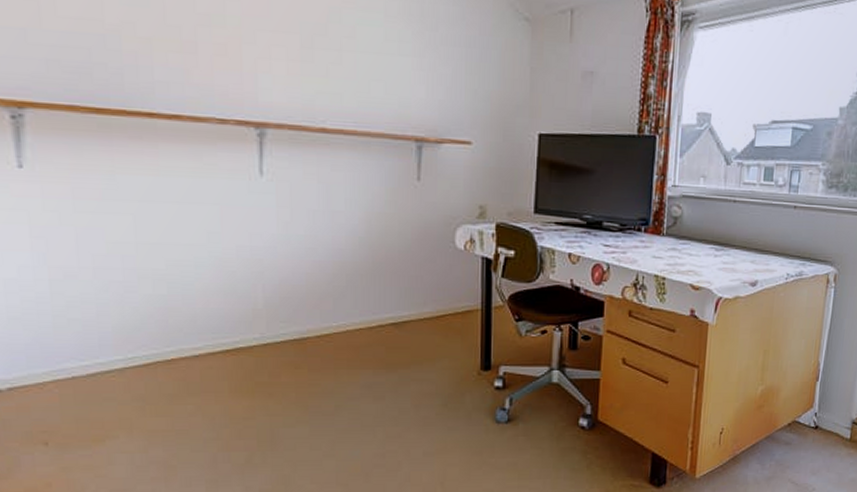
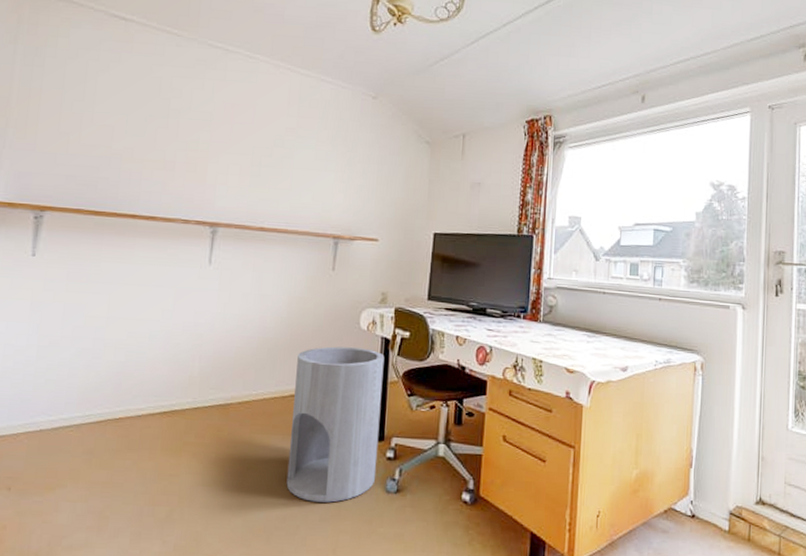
trash can: none [382,269,487,437] -> present [286,346,385,503]

